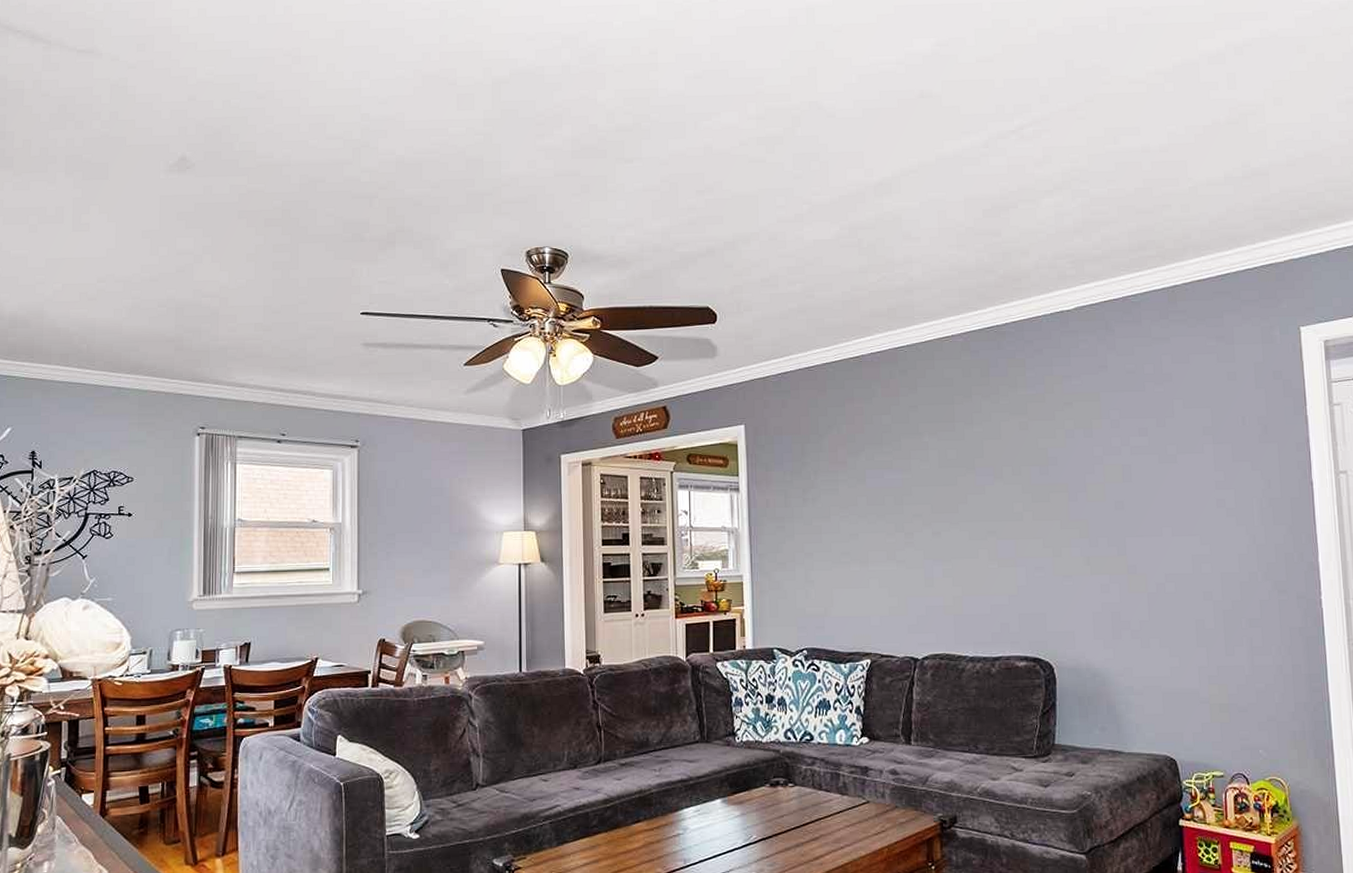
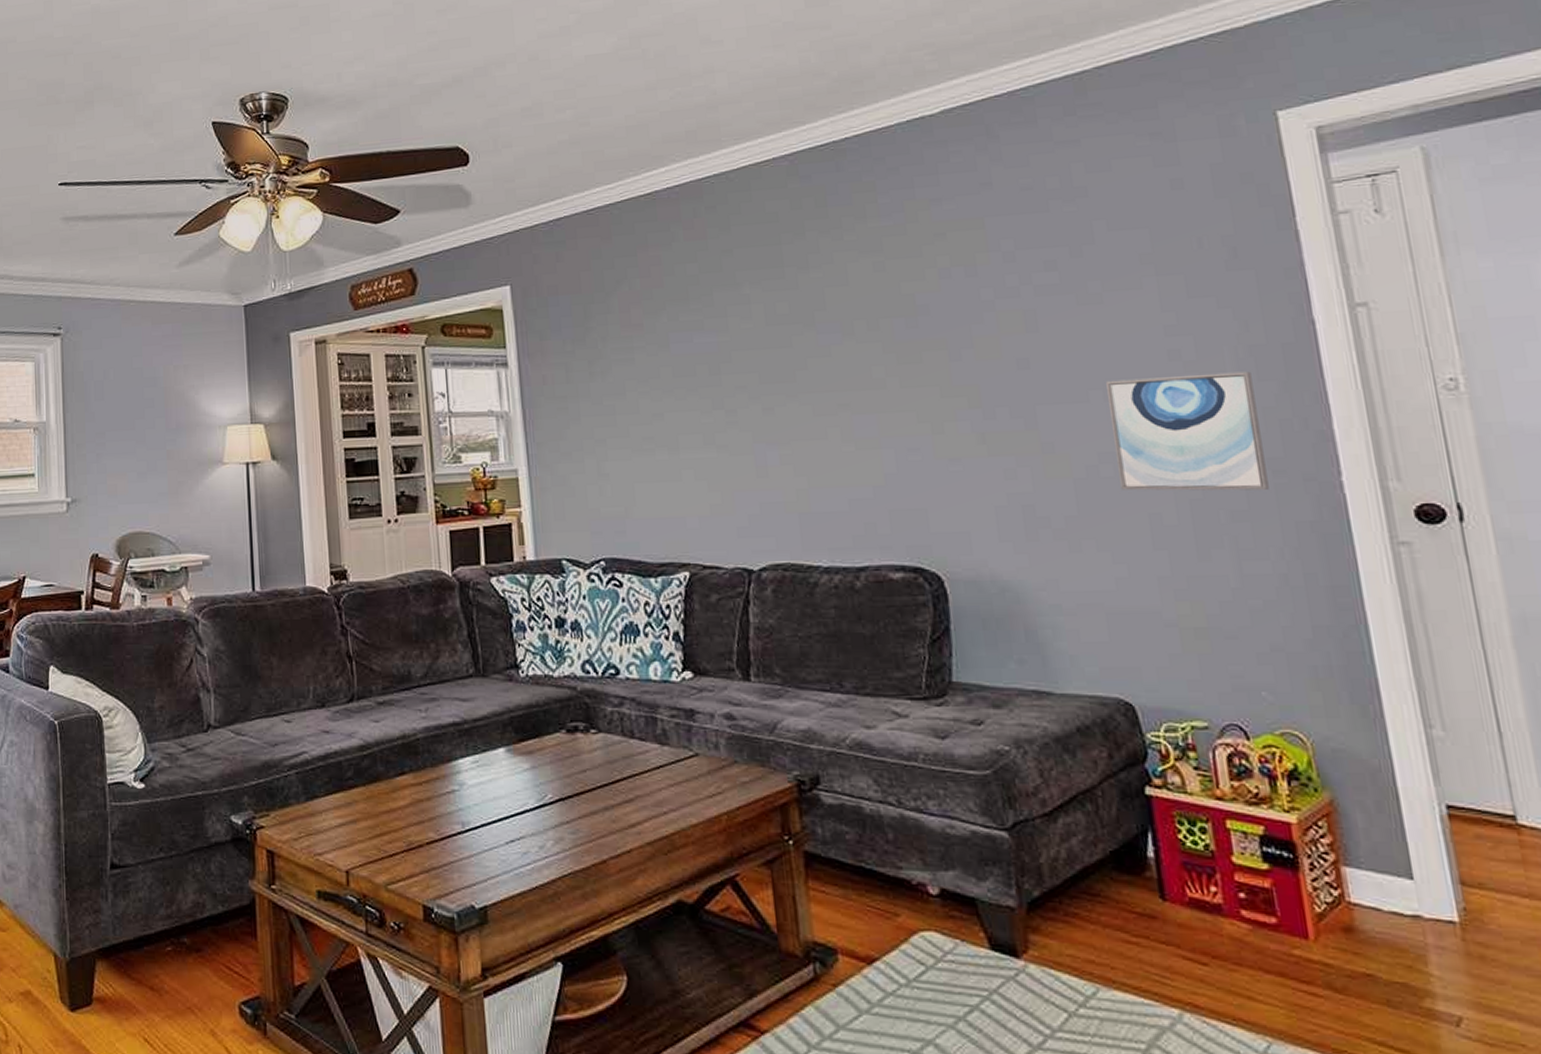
wall art: none [1175,517,1275,604] -> present [1106,371,1269,491]

